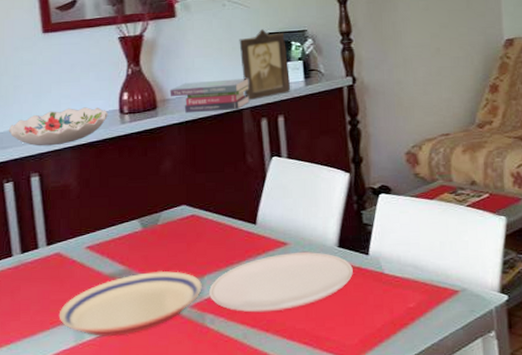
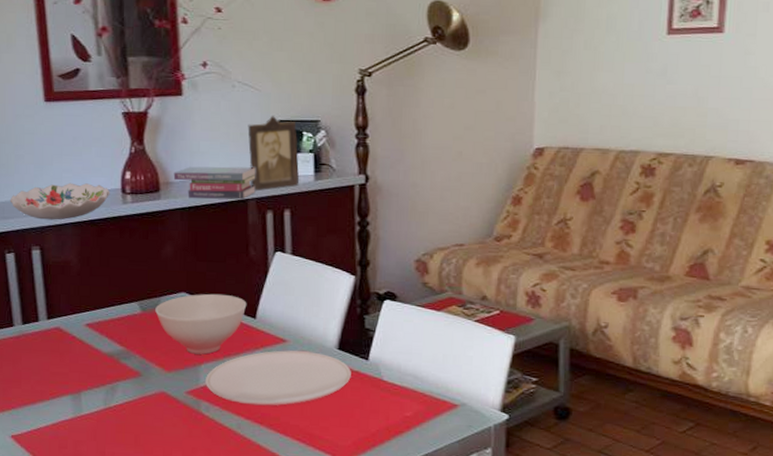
plate: present [59,270,202,336] -> none [58,354,199,413]
bowl: none [156,203,247,266] -> present [155,293,247,355]

